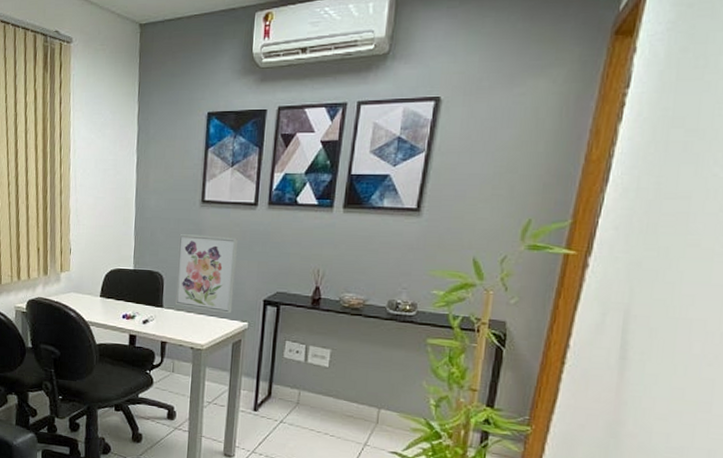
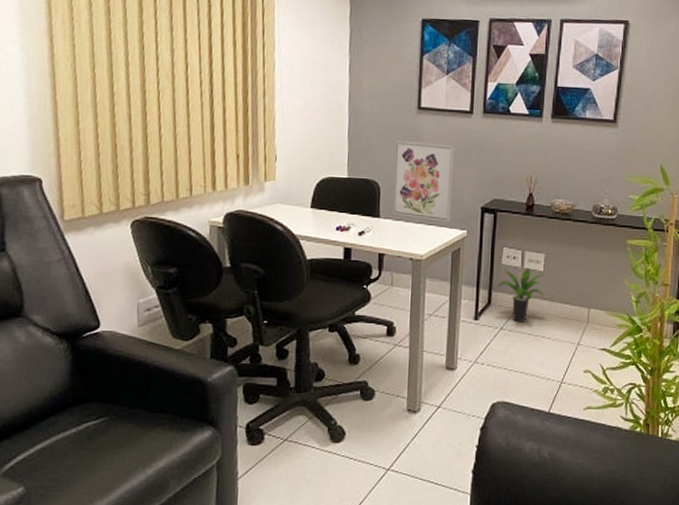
potted plant: none [278,363,328,418] -> present [497,268,543,323]

